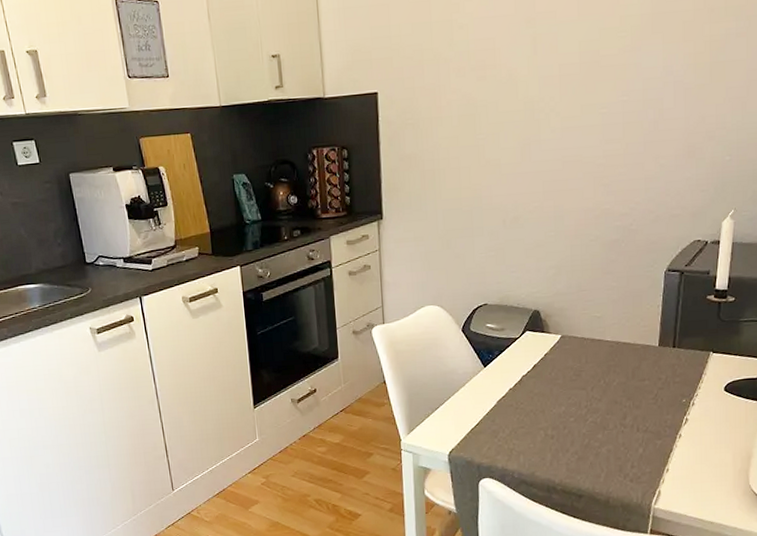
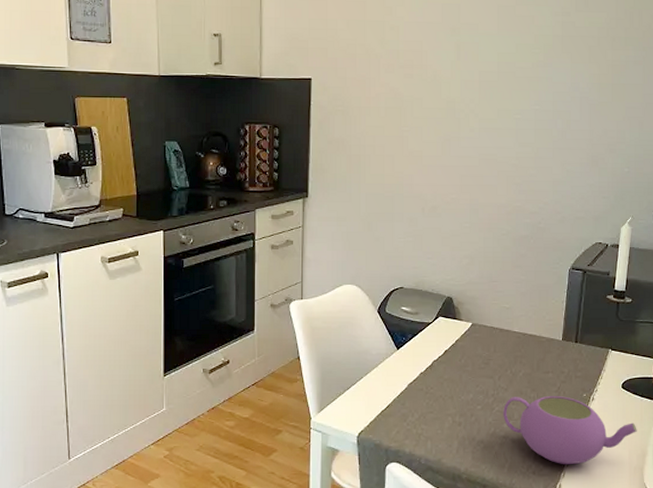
teapot: none [597,403,742,472] -> present [503,395,637,465]

